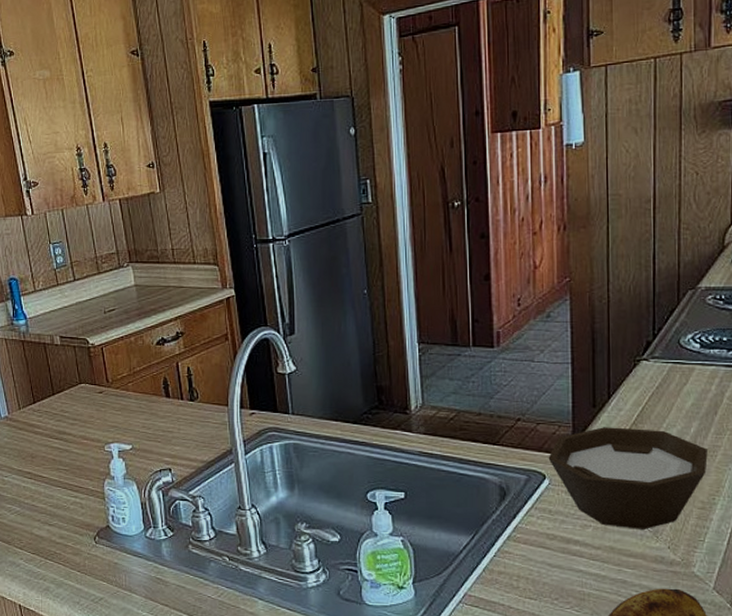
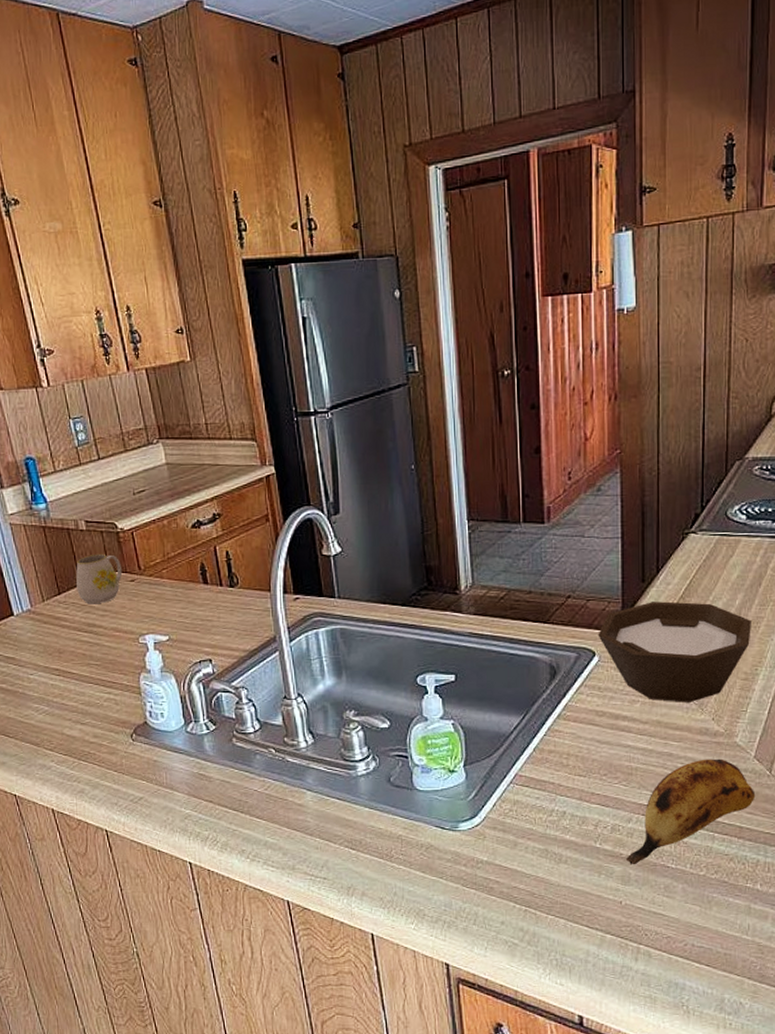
mug: none [50,366,92,413] -> present [76,553,123,605]

